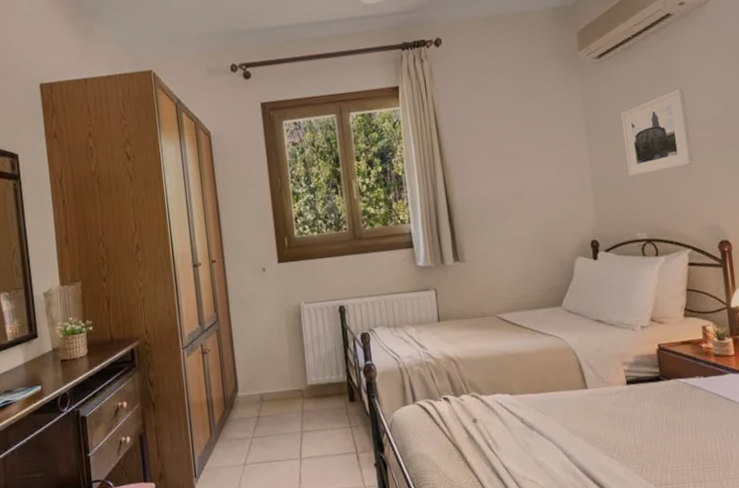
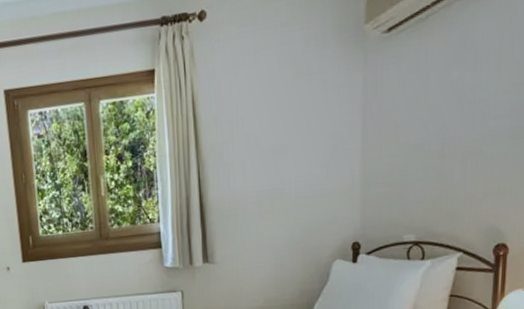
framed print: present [620,88,693,177] -> none [404,67,485,173]

